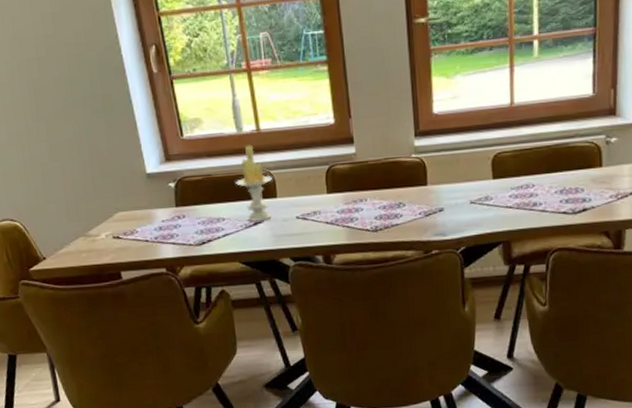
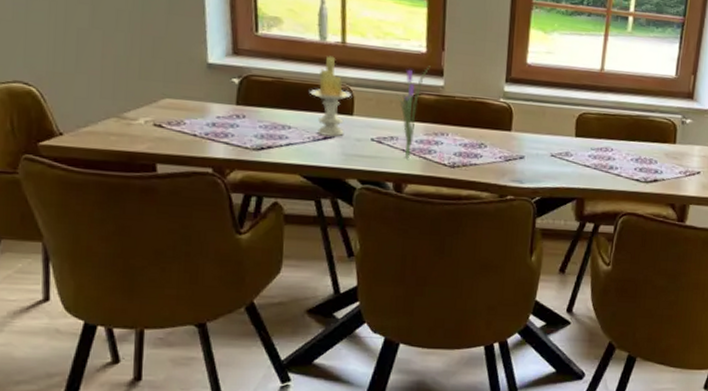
flower arrangement: none [312,135,340,229] -> present [396,65,431,158]

